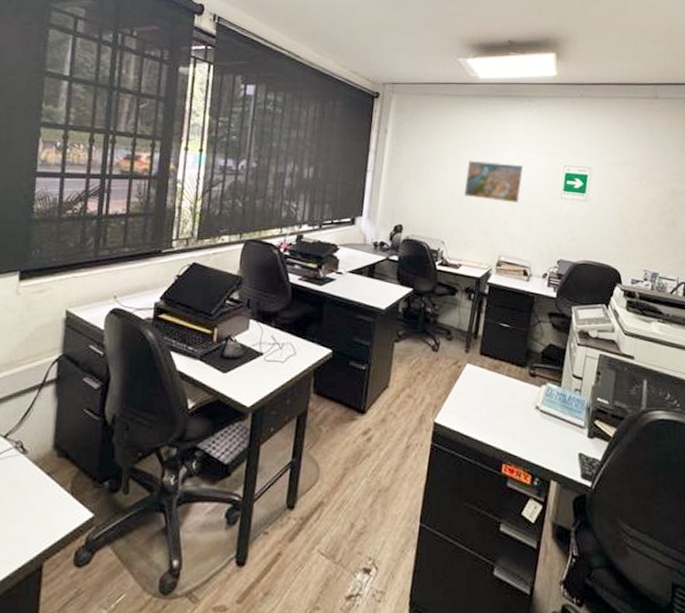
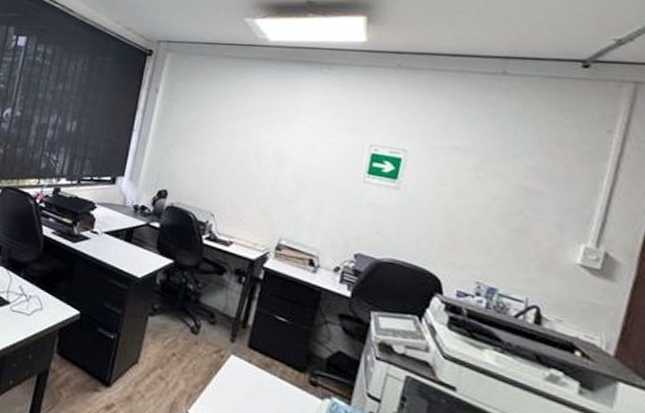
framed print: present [463,160,524,203] -> none [241,129,317,181]

